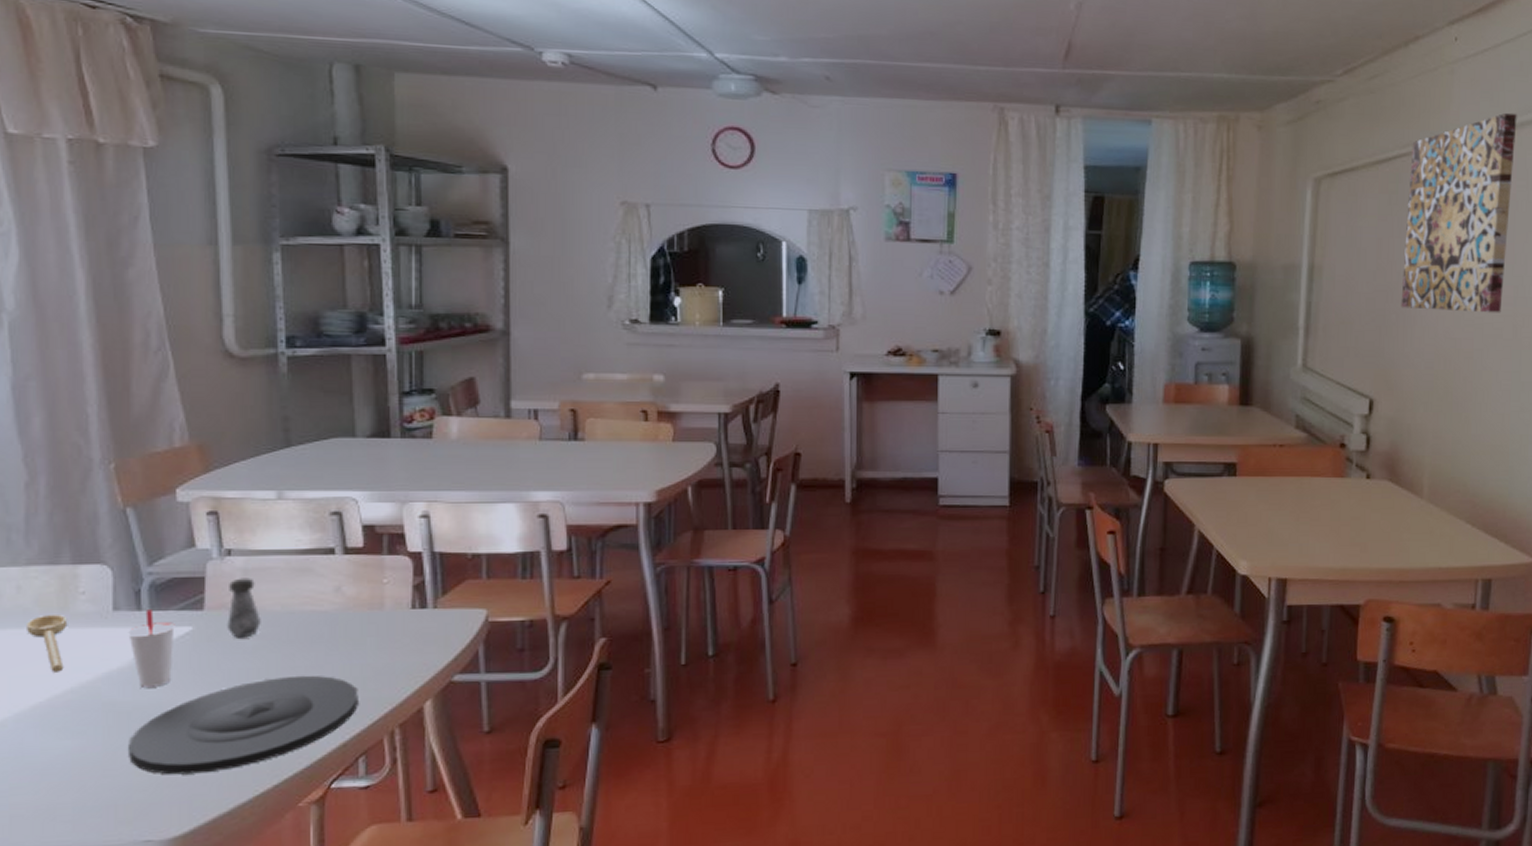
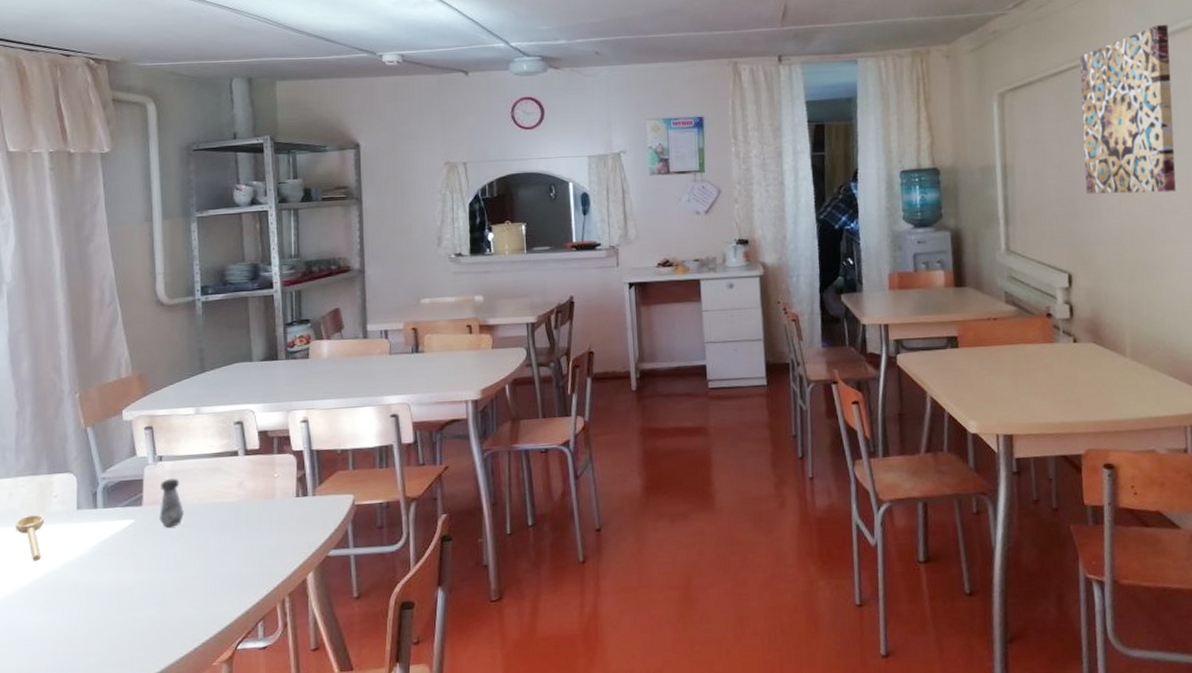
cup: present [128,609,175,688] -> none [87,507,121,571]
plate: present [129,675,358,775] -> none [87,555,257,642]

